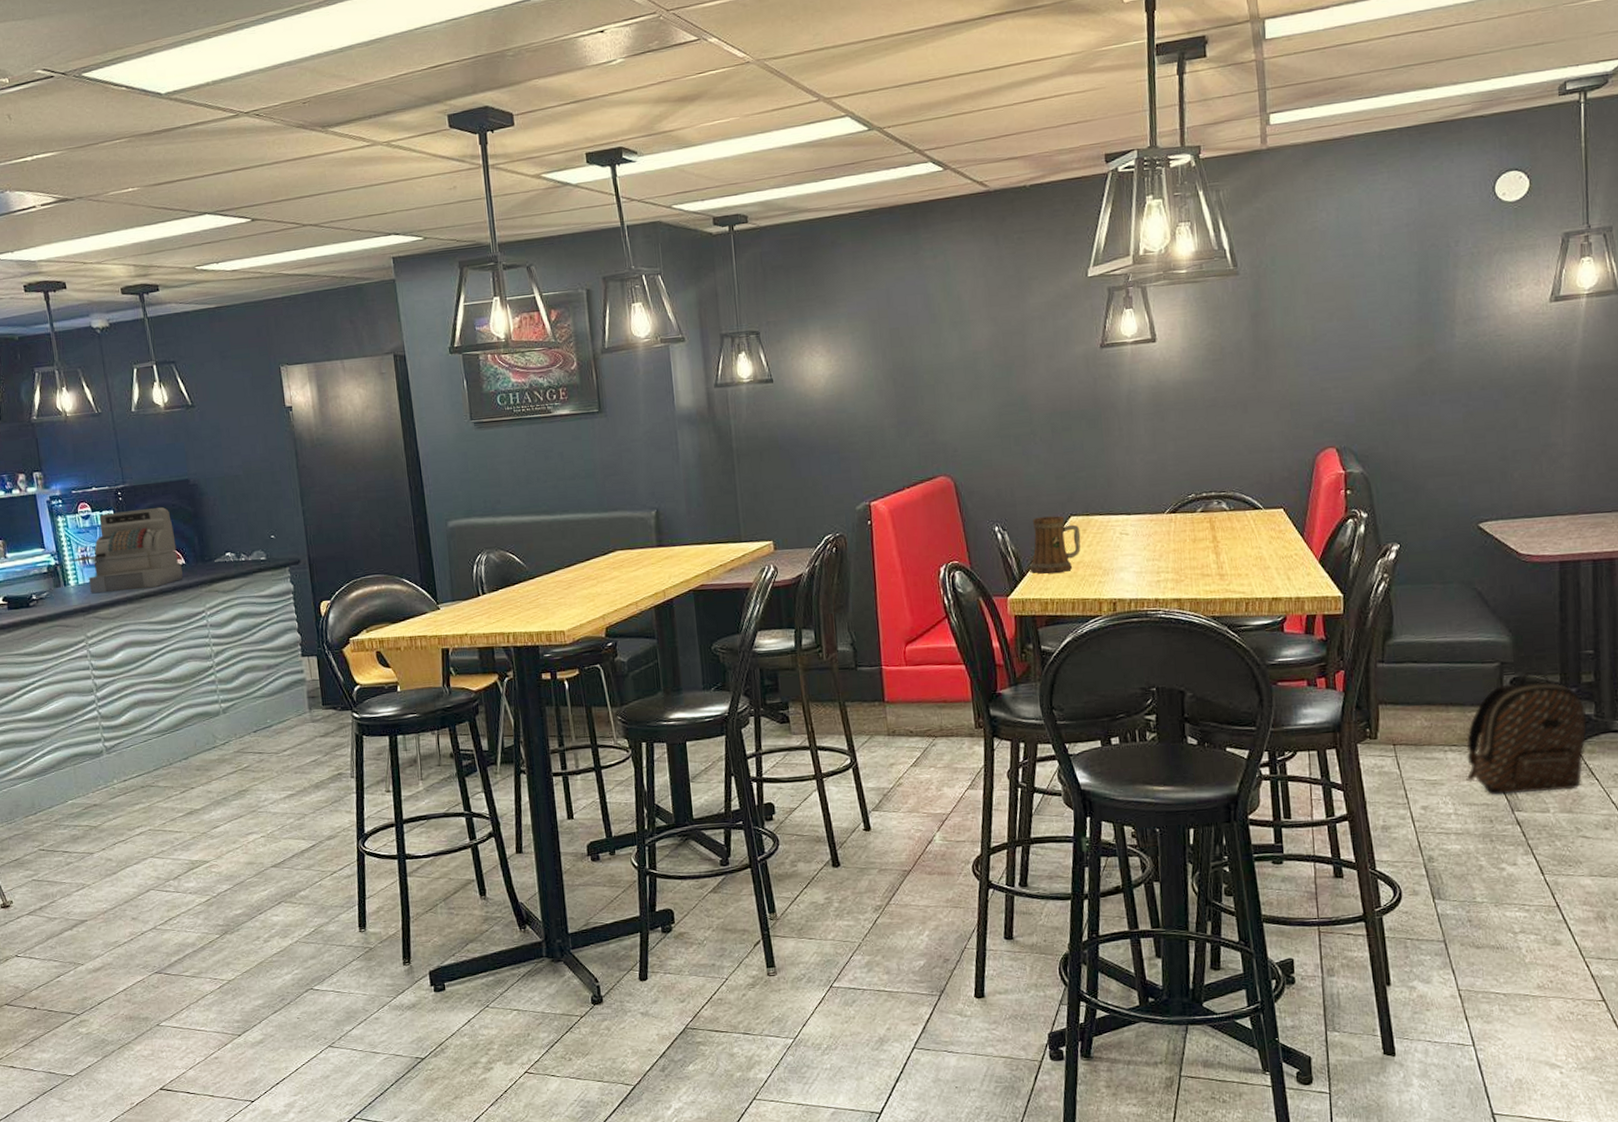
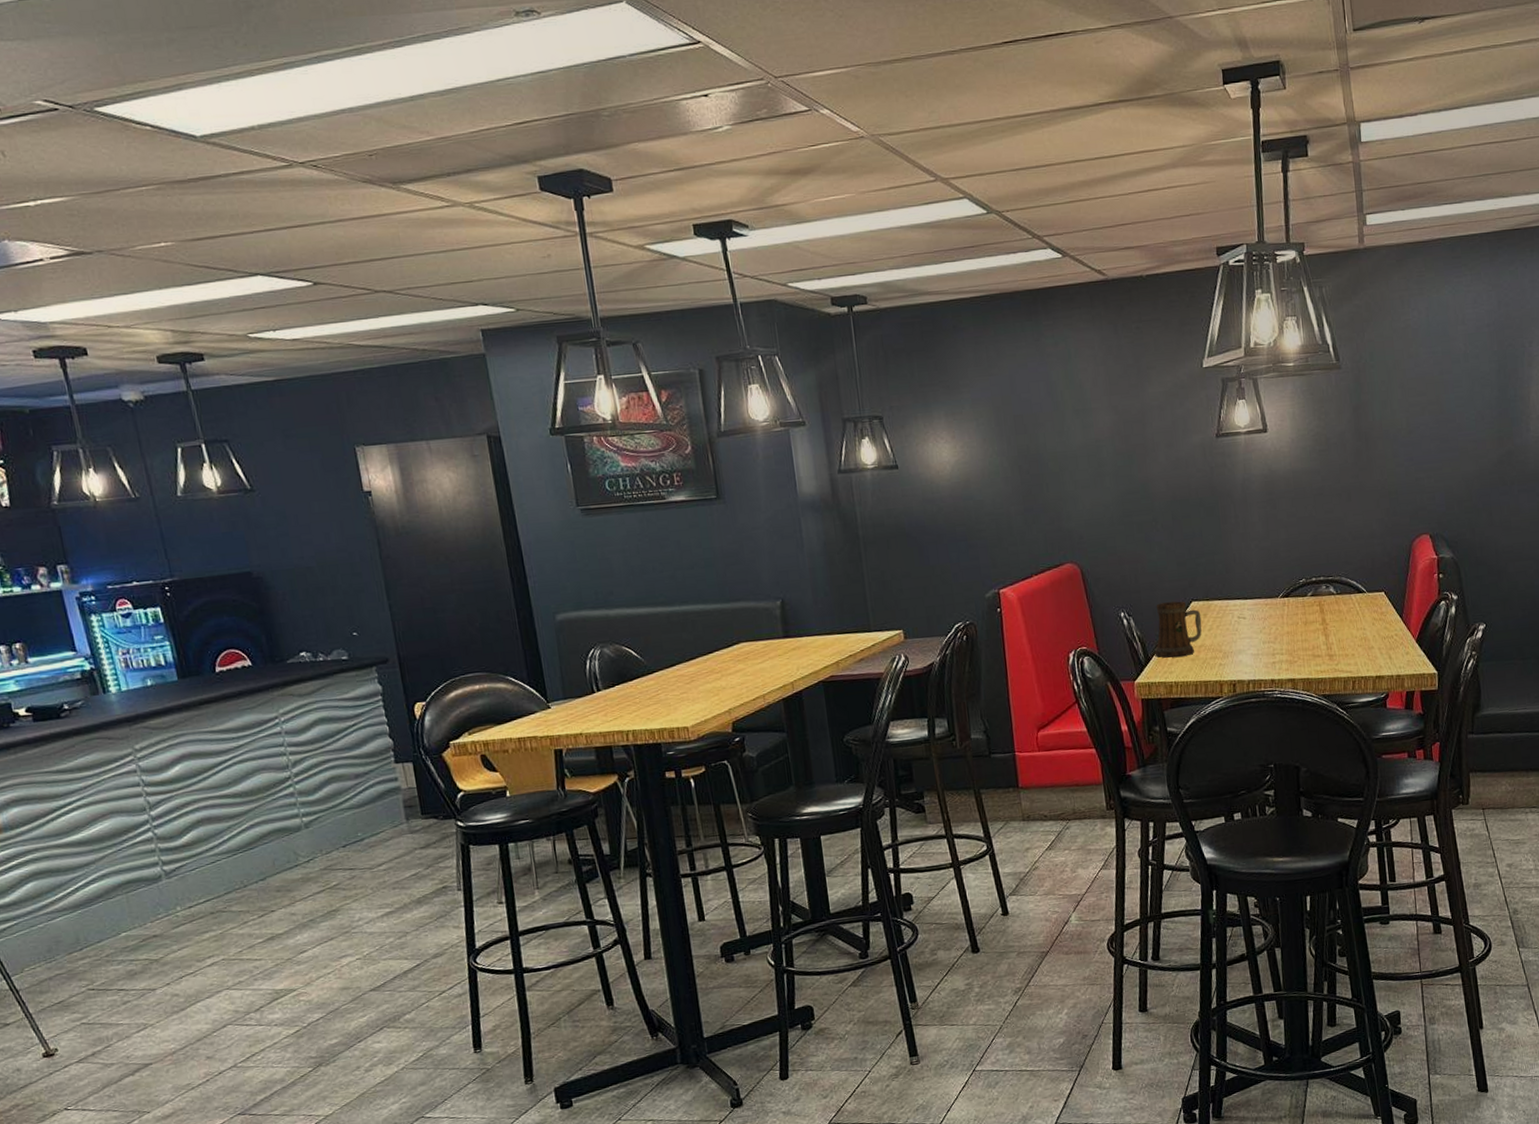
cash register: present [69,506,183,594] -> none [108,602,250,702]

